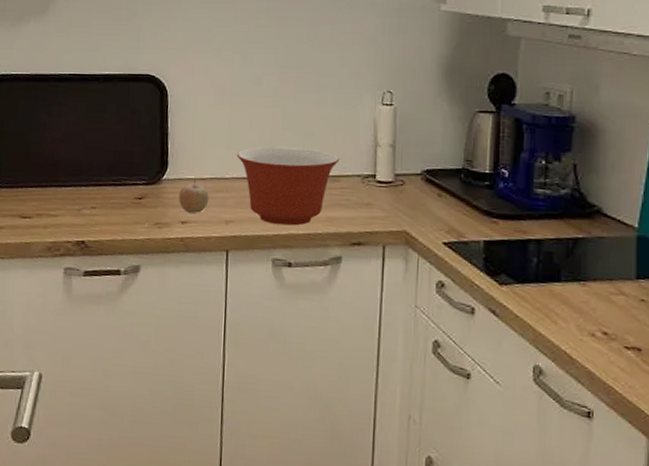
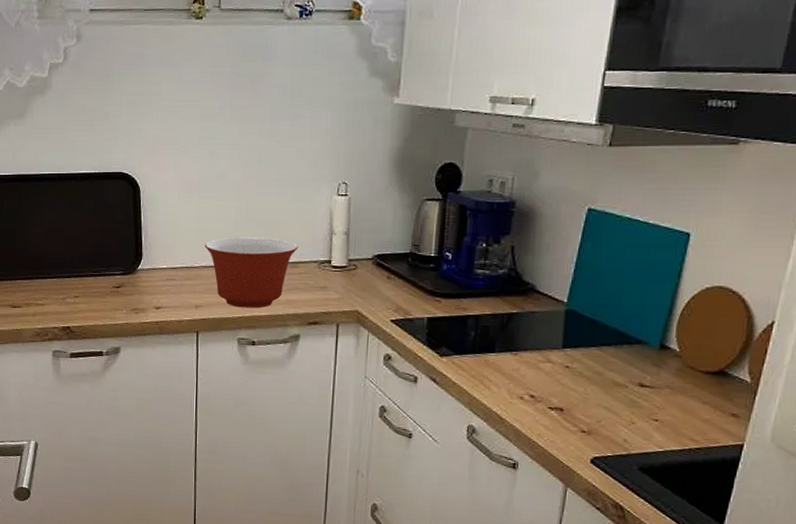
fruit: present [179,179,209,213] -> none [153,269,180,299]

